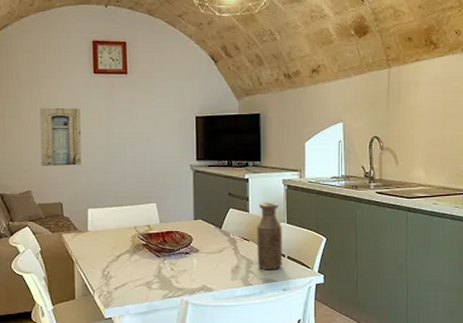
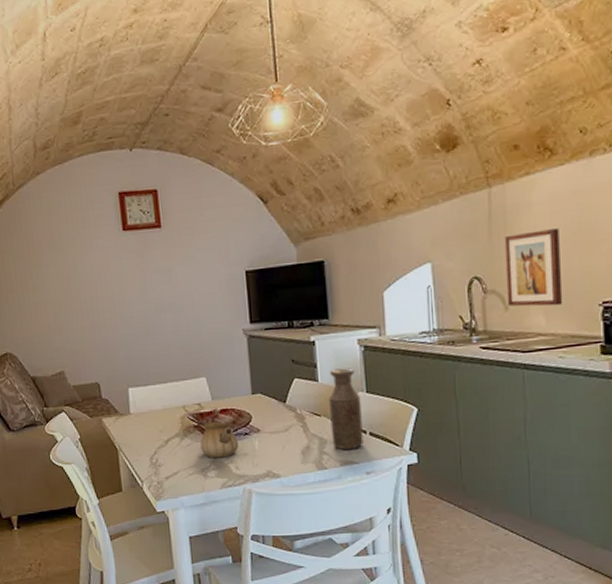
wall art: present [39,107,81,166] -> none [66,273,117,342]
teapot: none [147,230,180,273] -> present [200,408,239,458]
wall art: none [398,104,438,164] -> present [504,228,563,307]

